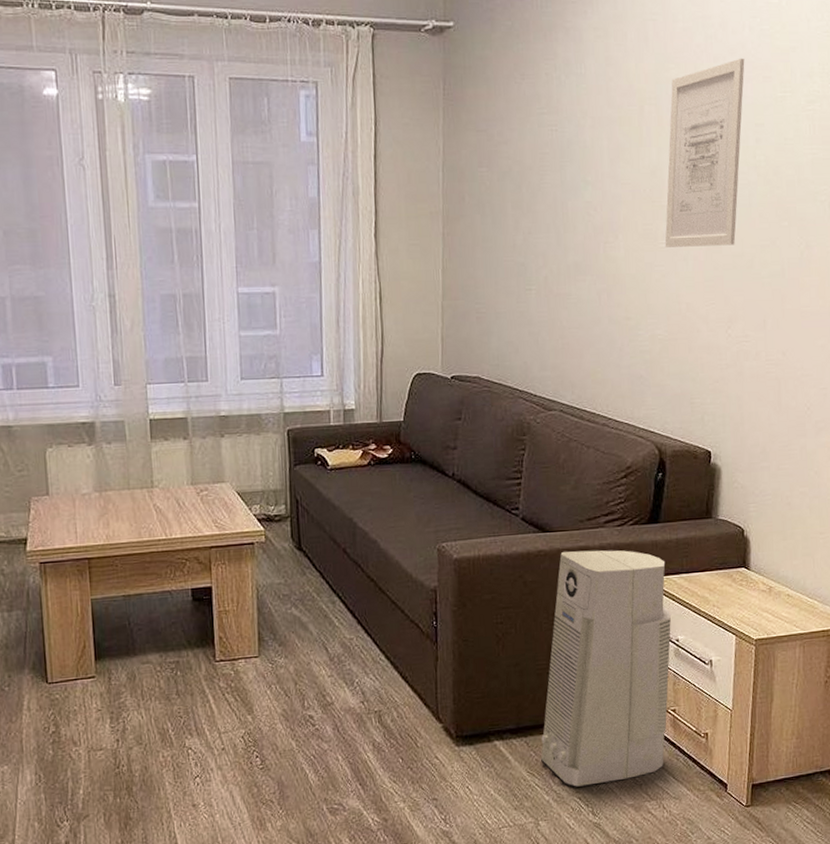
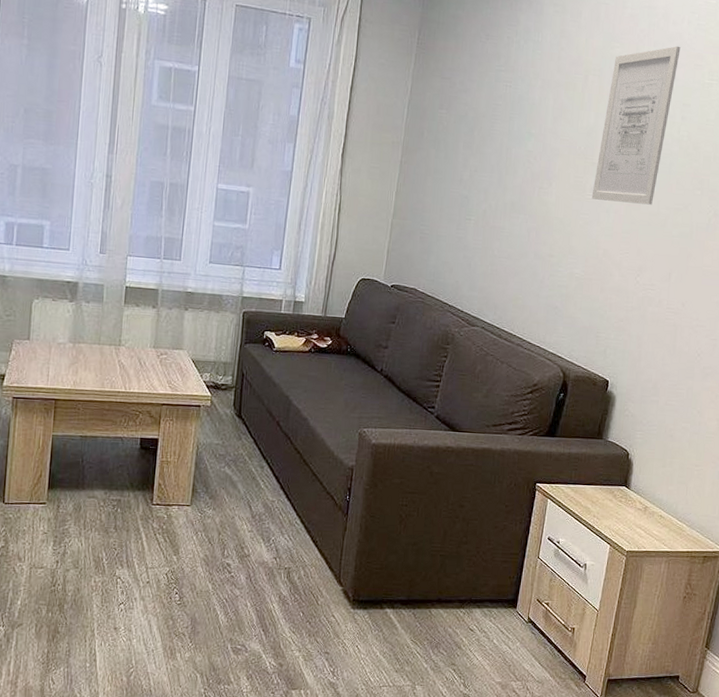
air purifier: present [541,550,672,787] -> none [425,450,557,660]

